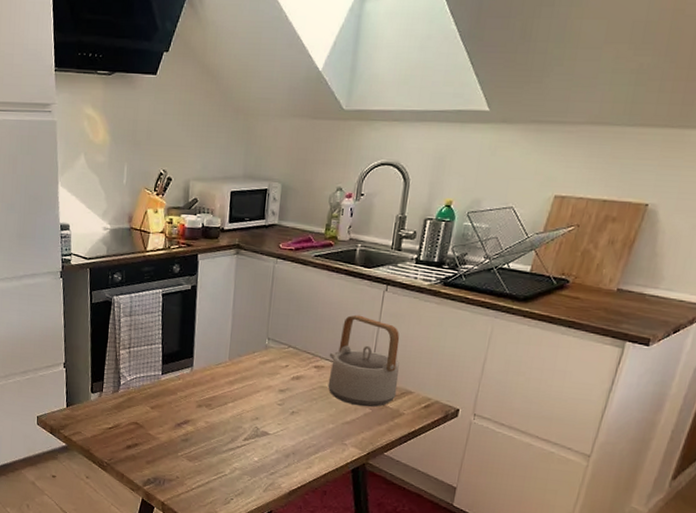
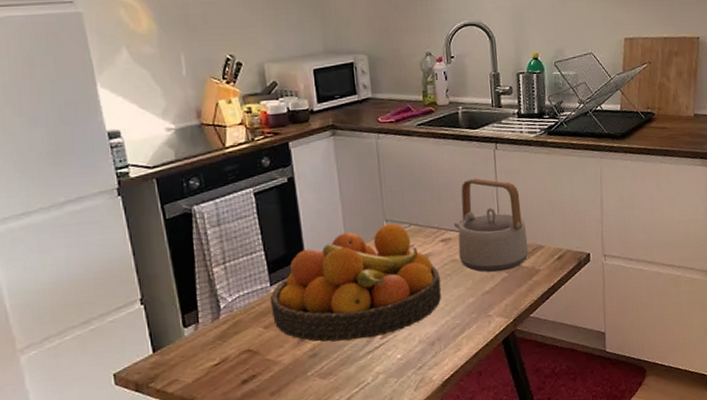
fruit bowl: none [159,342,307,438] -> present [270,223,442,343]

